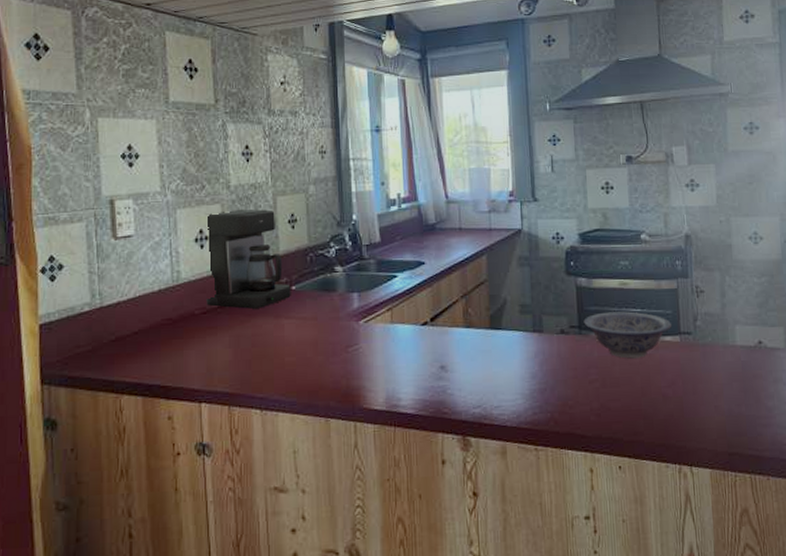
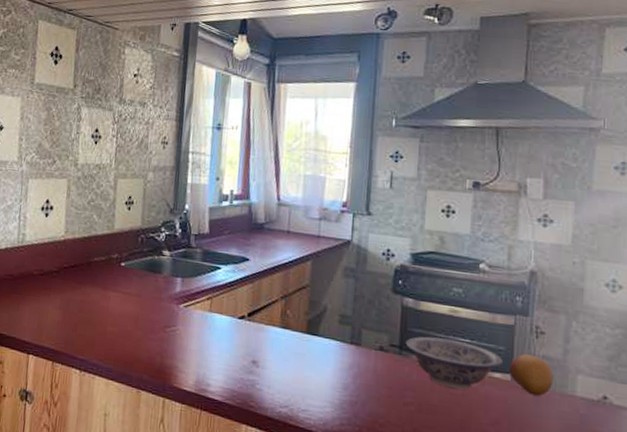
coffee maker: present [206,209,291,309] -> none [44,186,121,279]
fruit: none [678,313,716,352] -> present [509,353,554,396]

